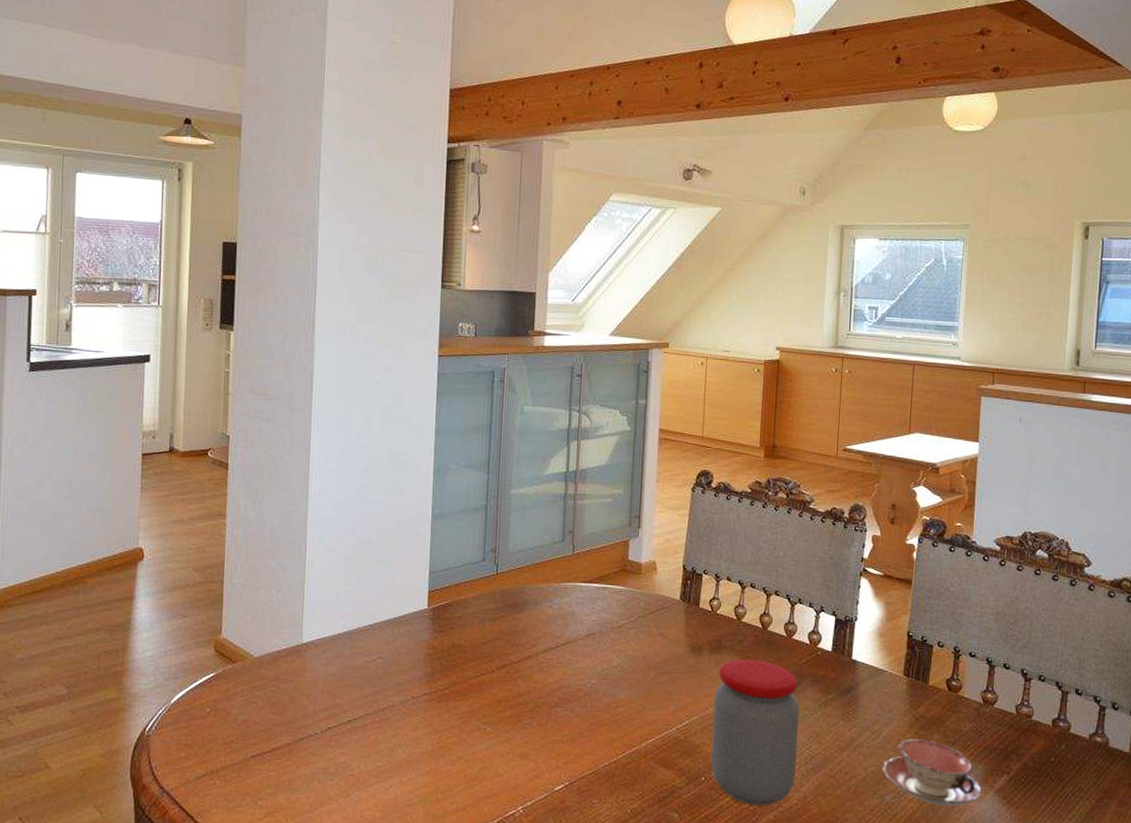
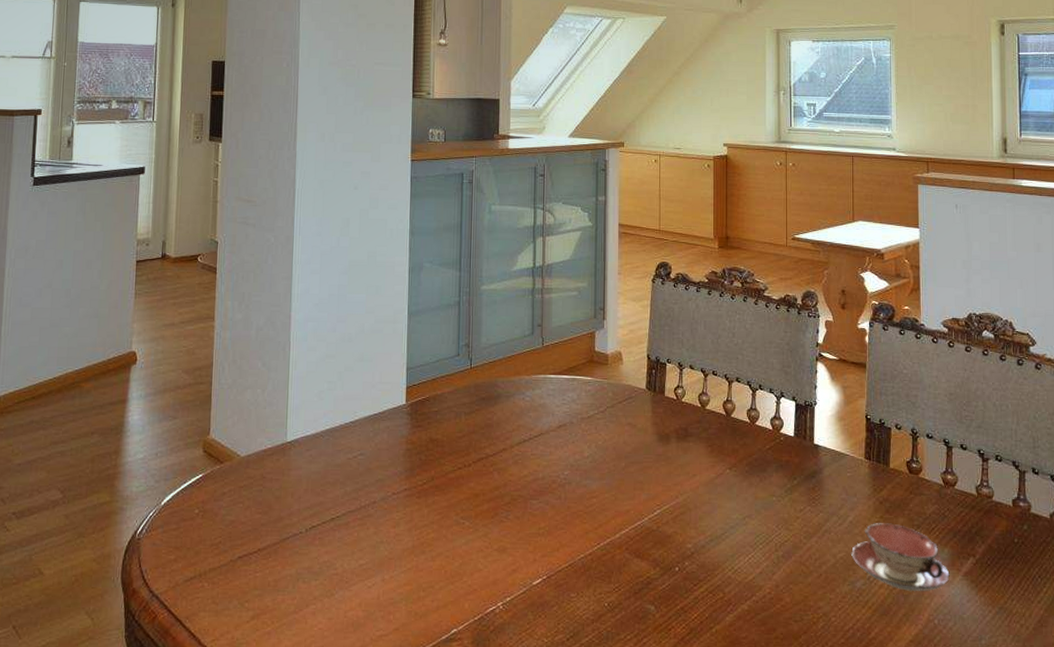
jar: present [711,659,800,806] -> none [683,446,766,596]

